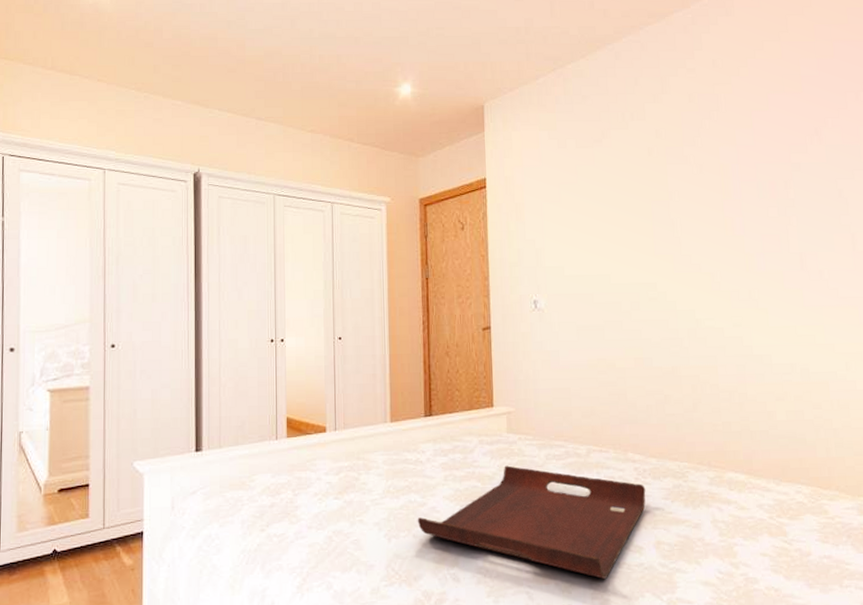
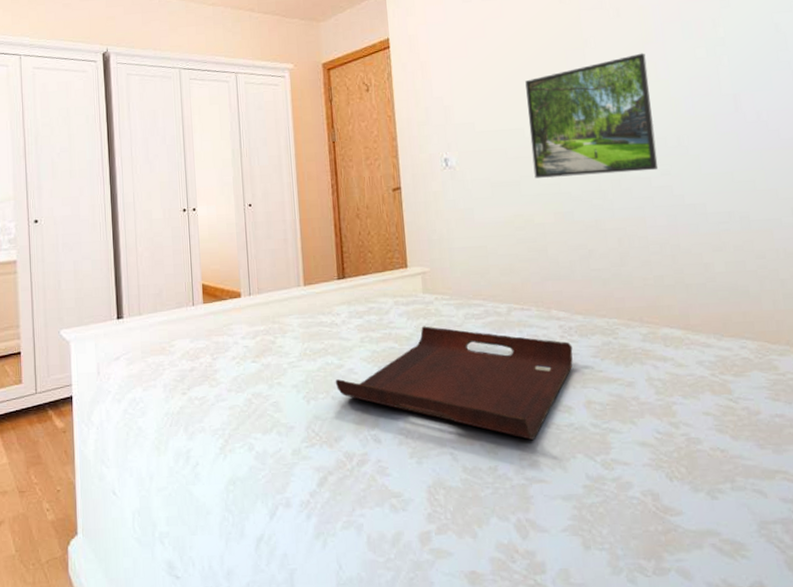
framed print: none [613,208,731,324] -> present [525,53,659,178]

